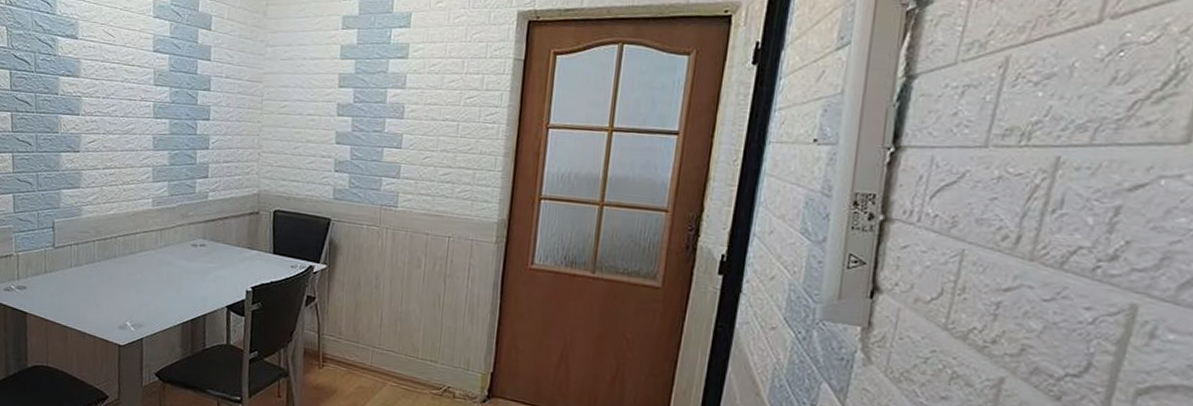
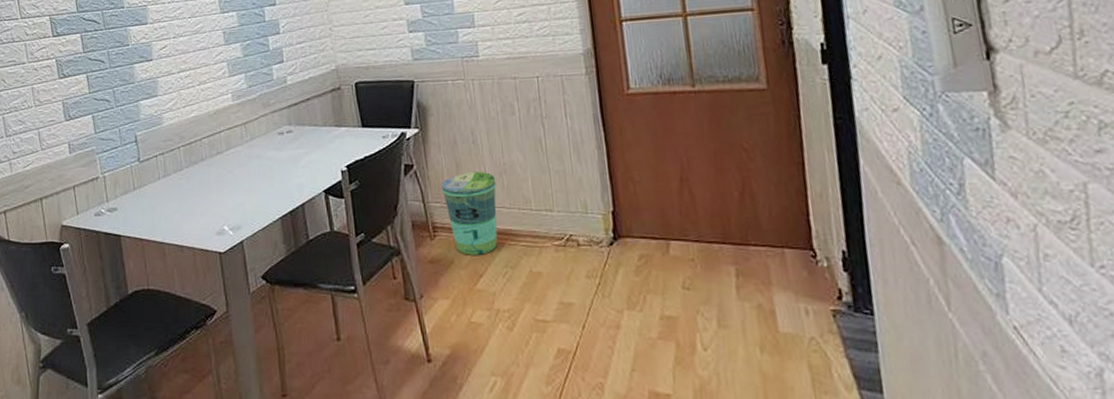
trash can: none [337,313,390,390] -> present [441,171,498,255]

